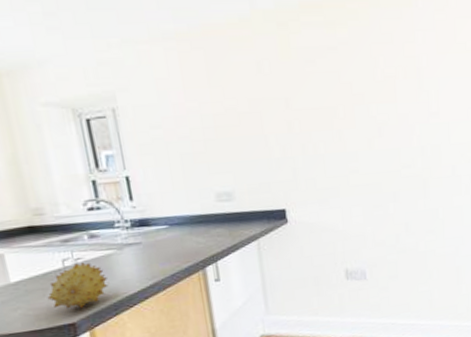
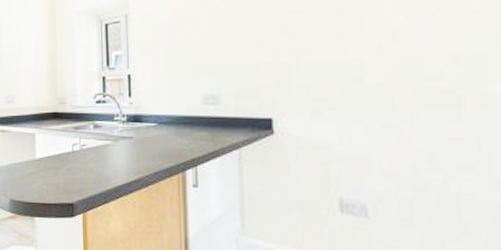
fruit: present [47,262,108,309] -> none [57,149,102,191]

